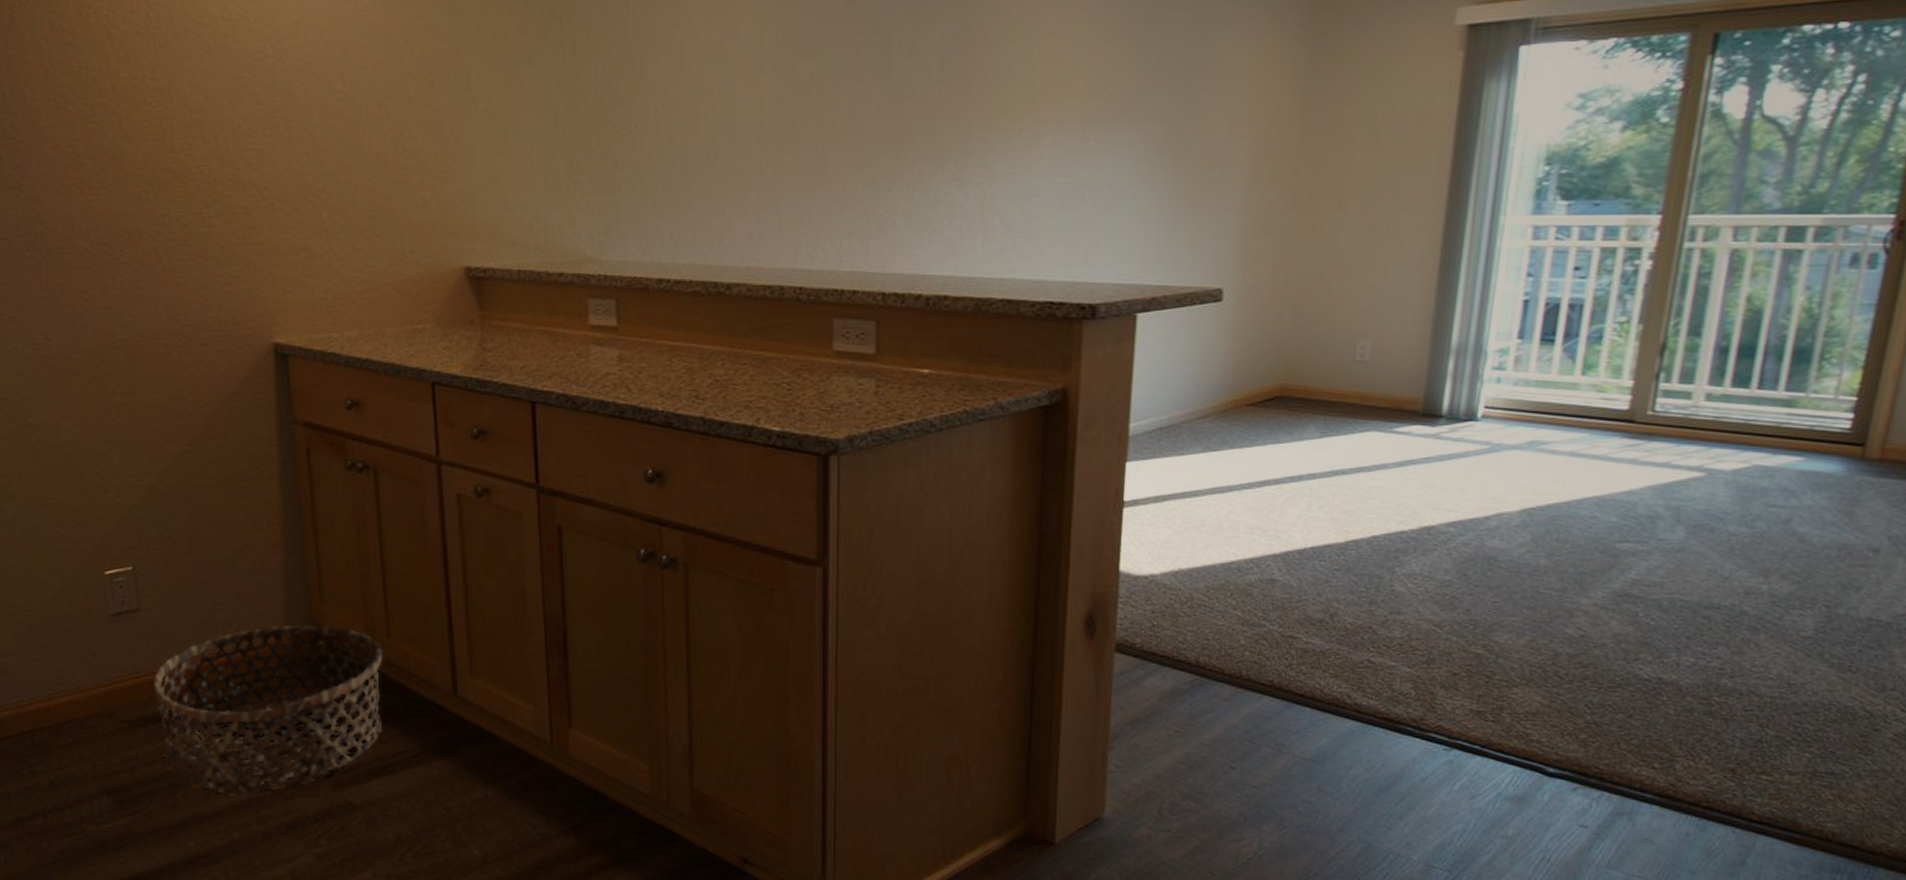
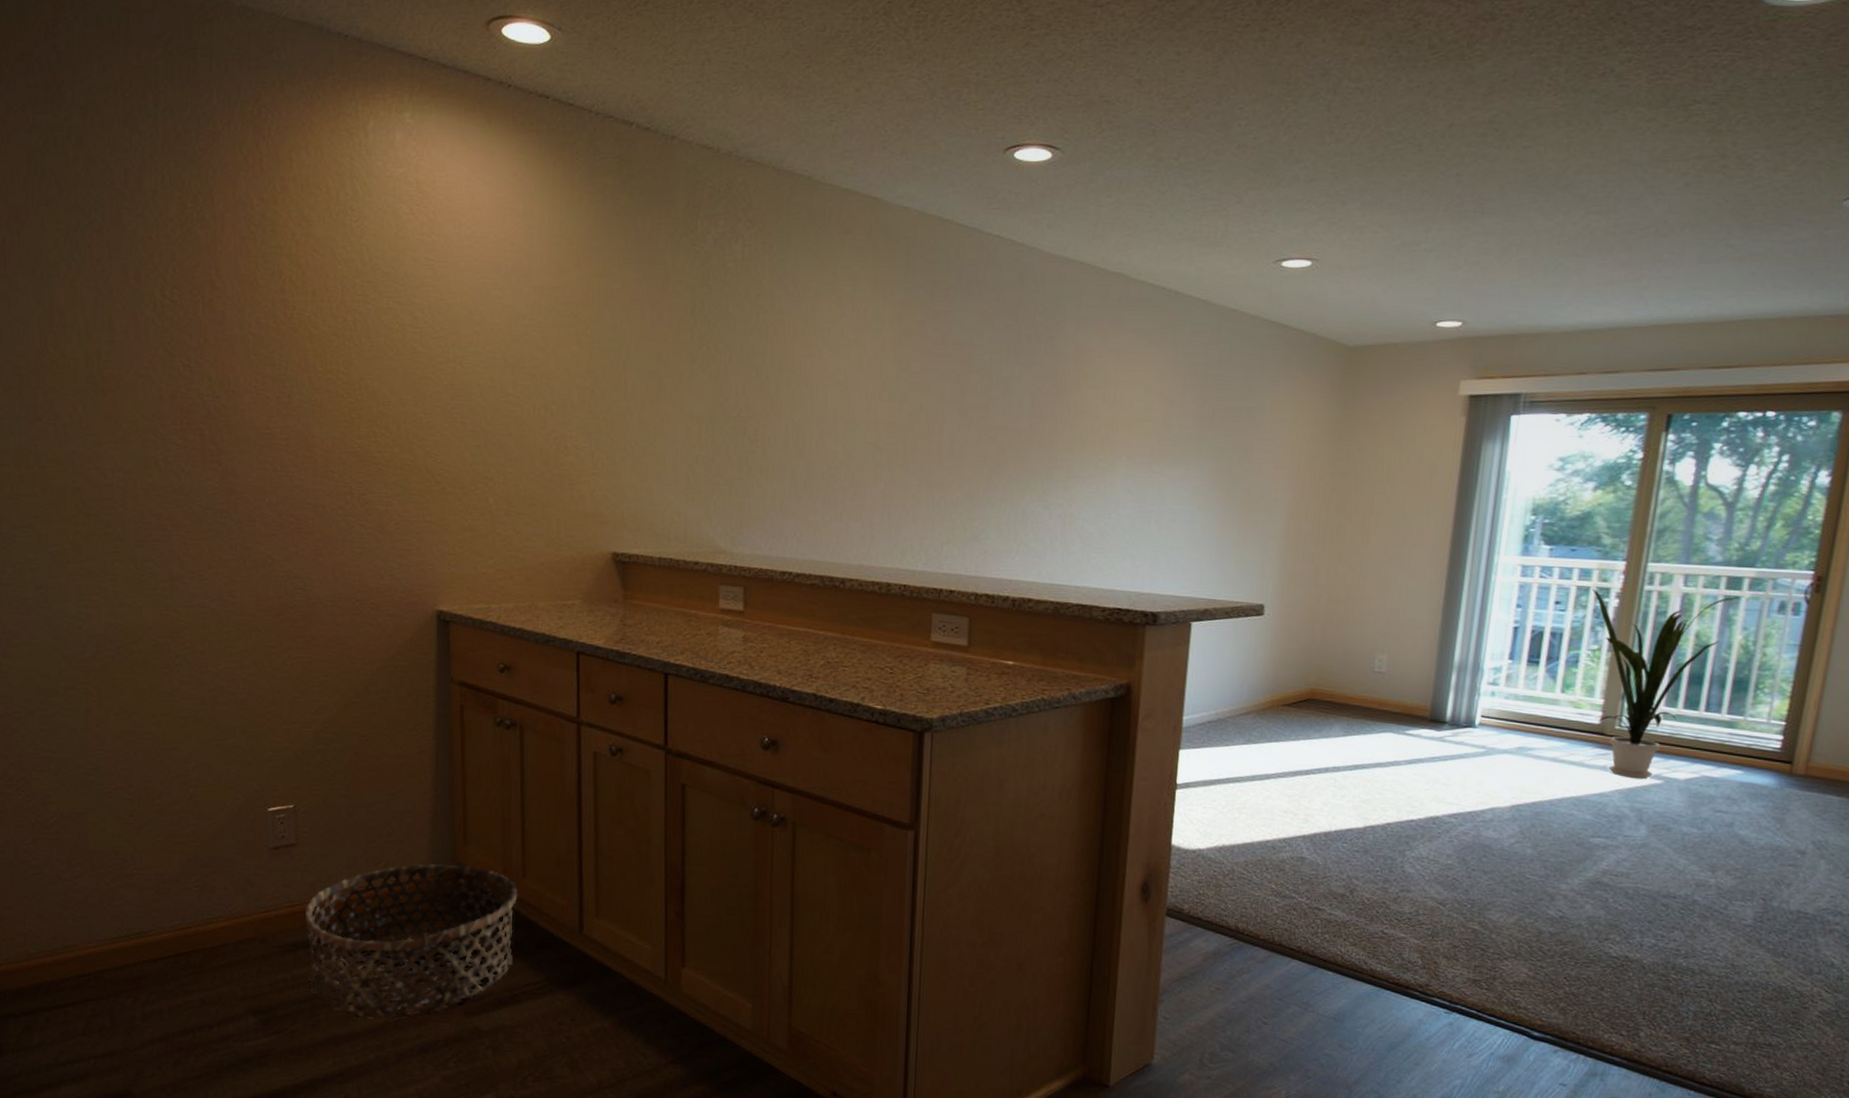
house plant: none [1619,250,1800,471] -> present [1592,589,1738,779]

